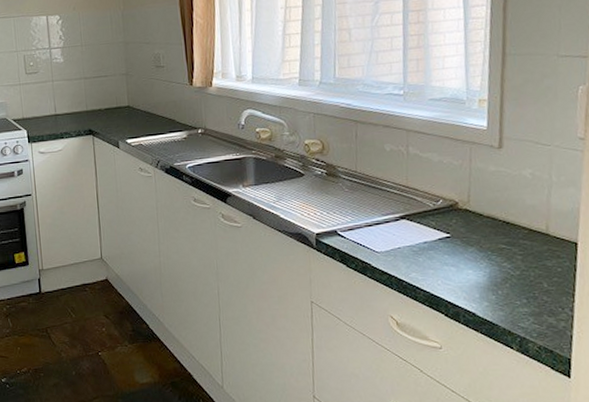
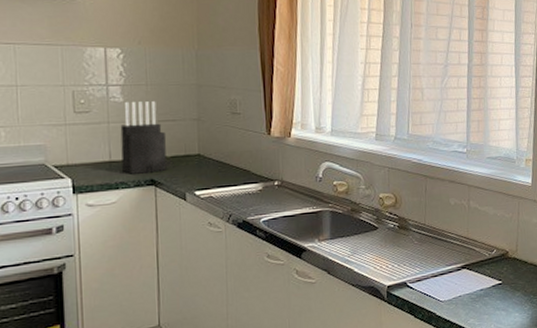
knife block: none [62,60,102,125] -> present [120,101,167,174]

